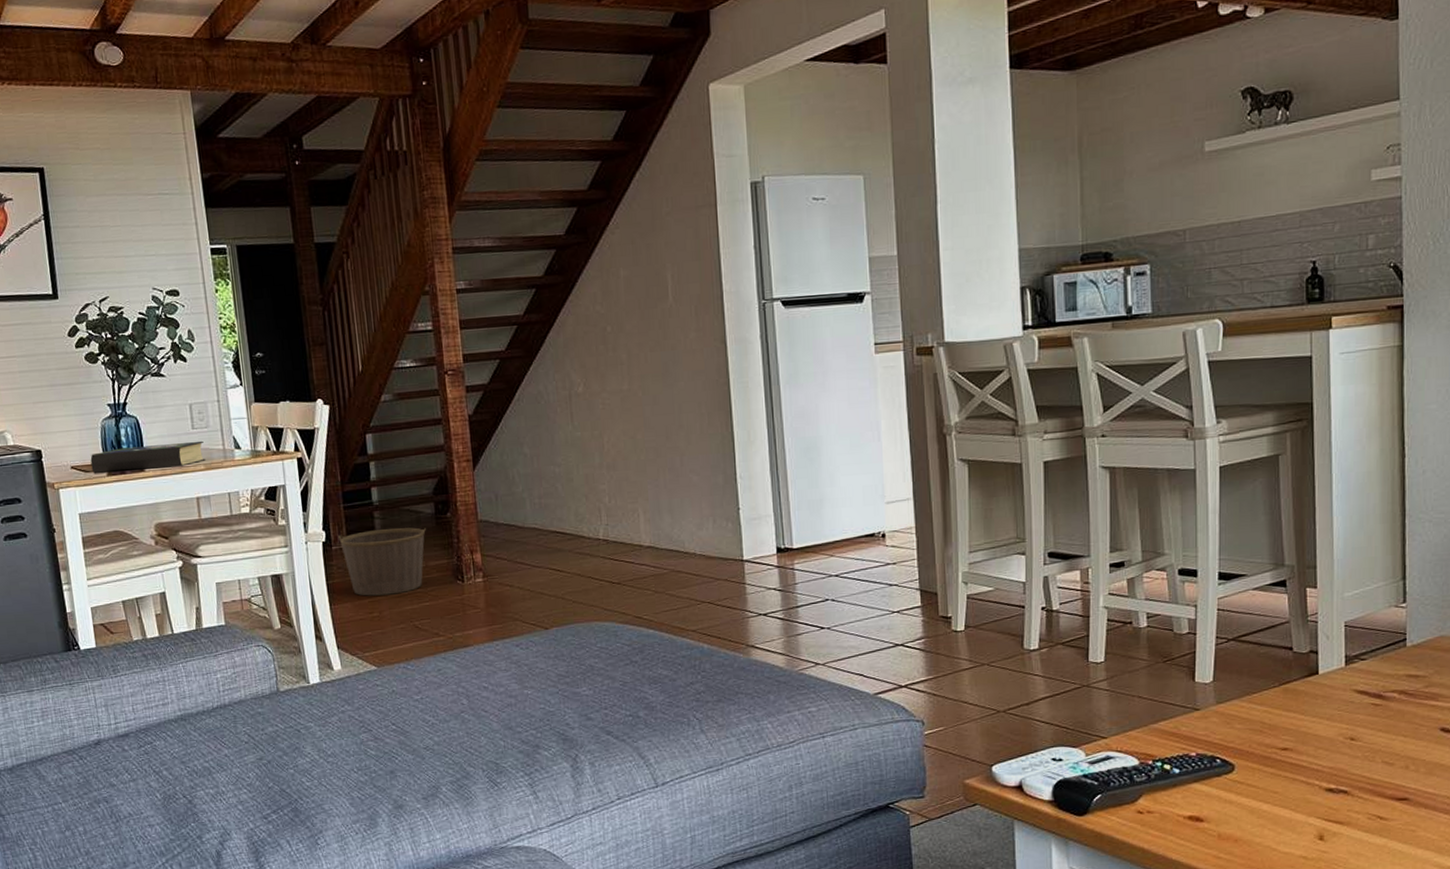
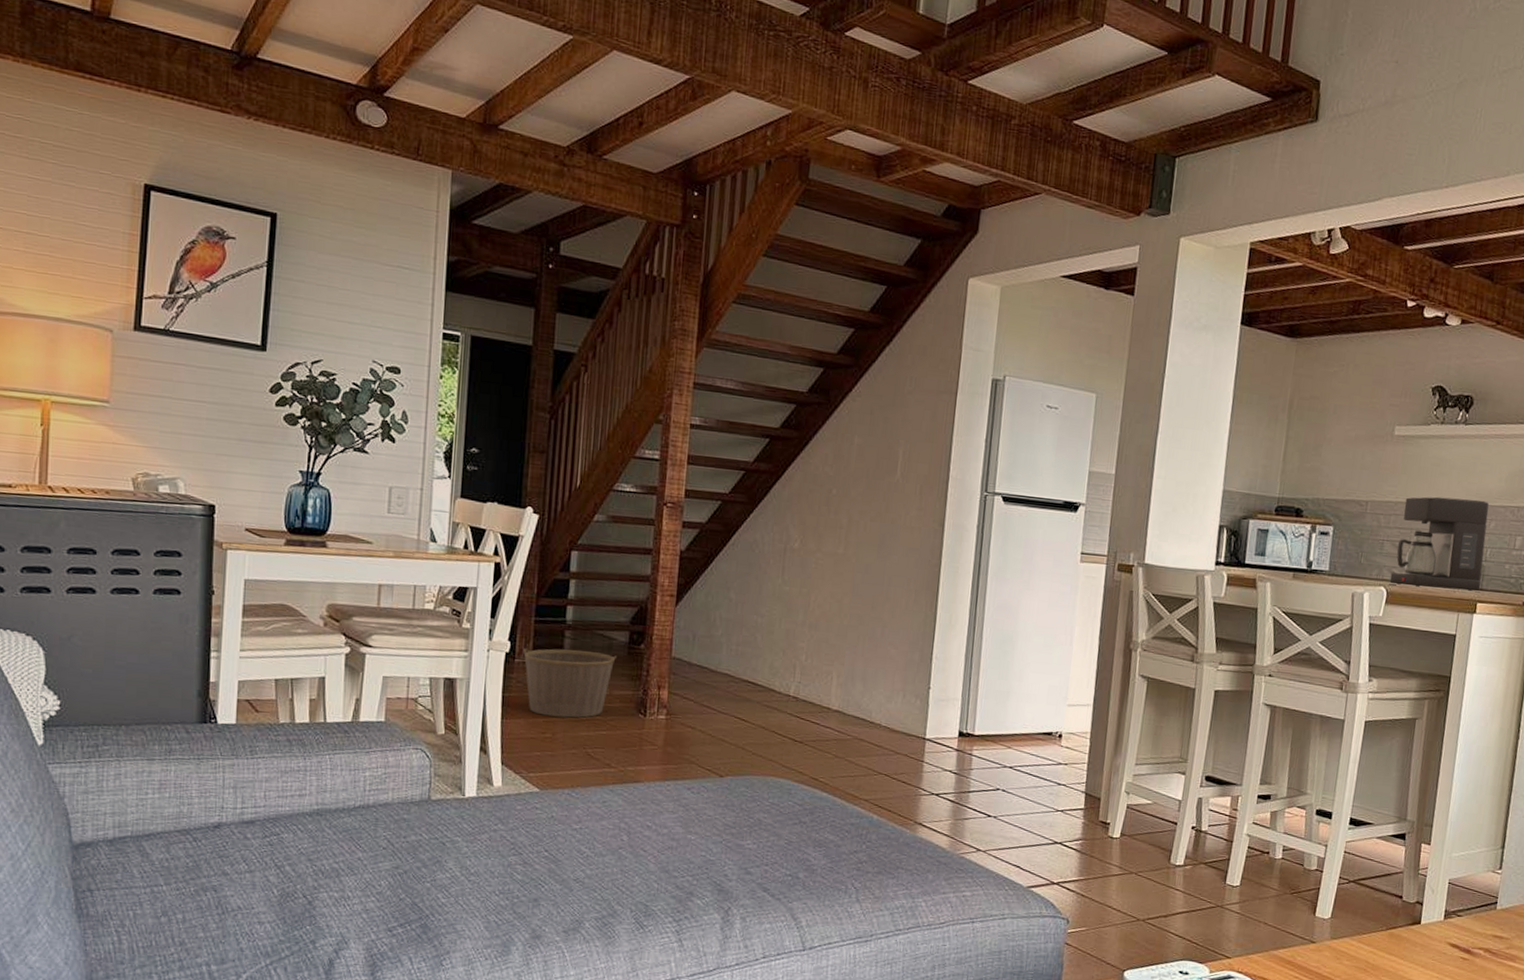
book: present [90,440,206,474] -> none [268,518,398,550]
coffee maker: none [1224,203,1333,314] -> present [1389,496,1489,591]

